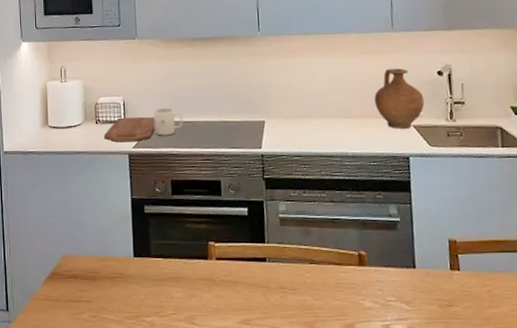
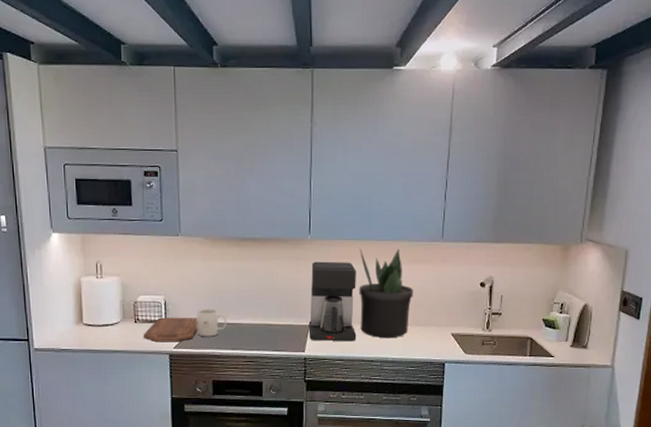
coffee maker: none [262,56,314,137] -> present [308,261,357,342]
planter: none [309,41,368,133] -> present [359,247,413,339]
ceramic jug: present [374,68,425,129] -> none [418,278,465,337]

